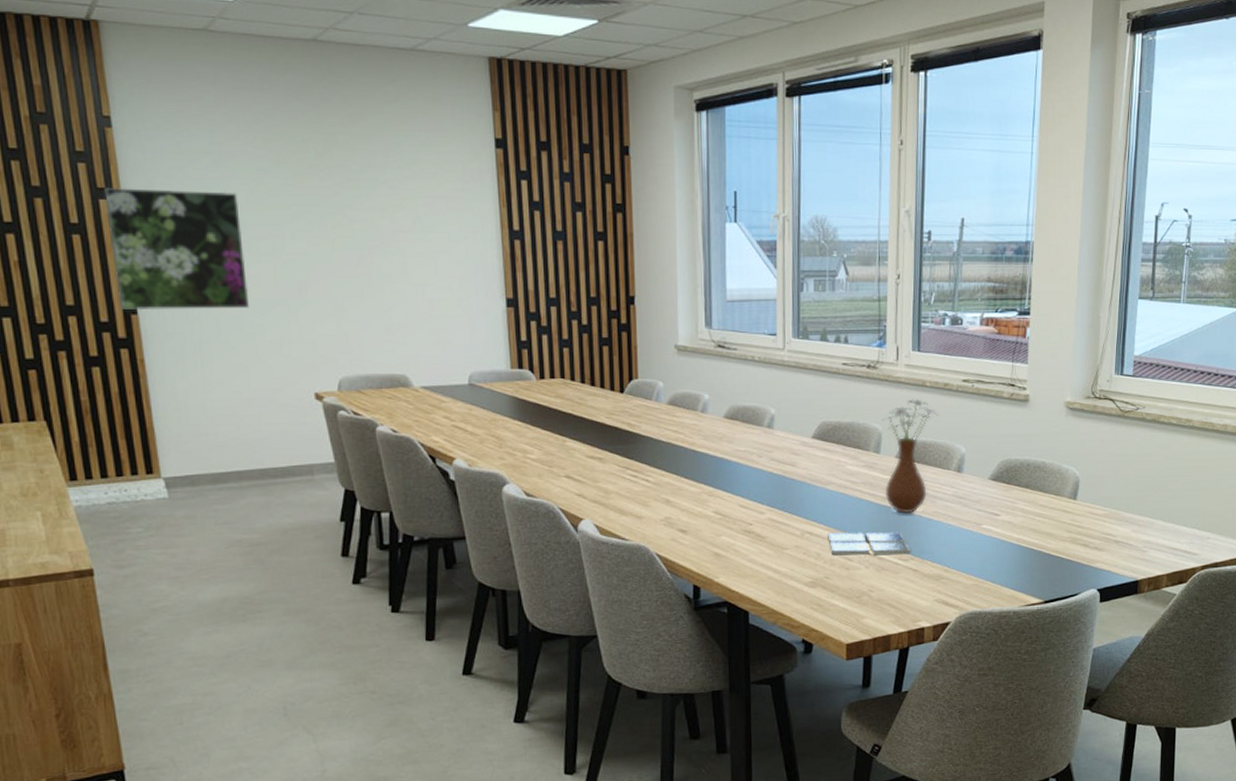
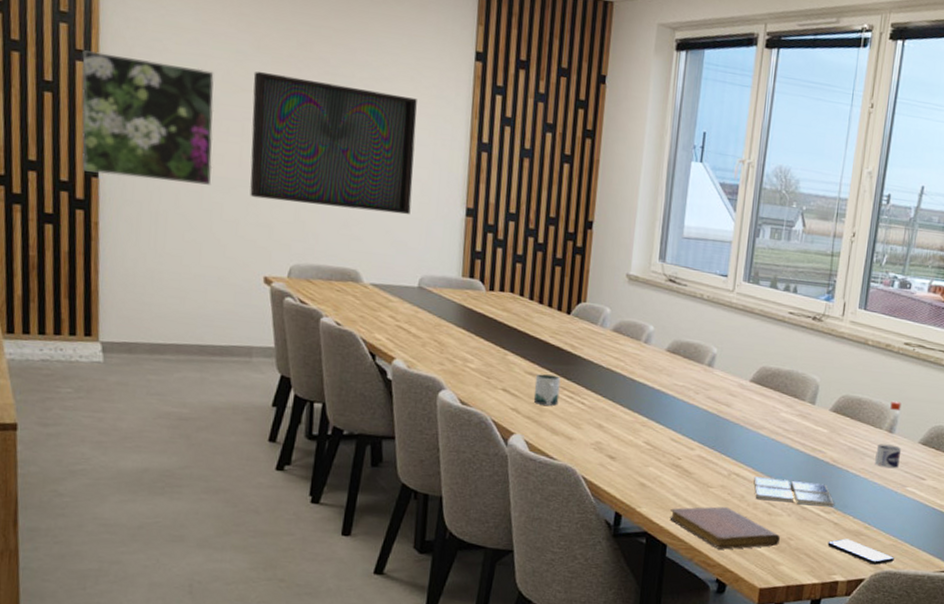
television: none [276,186,451,315] -> present [250,71,417,215]
mug: none [597,456,623,487] -> present [533,374,561,406]
notebook: none [748,567,861,610] -> present [669,506,780,550]
vase: present [882,398,939,514] -> none [815,355,878,468]
smartphone: none [909,584,978,607] -> present [827,538,894,565]
water bottle: none [947,440,972,509] -> present [875,401,902,469]

